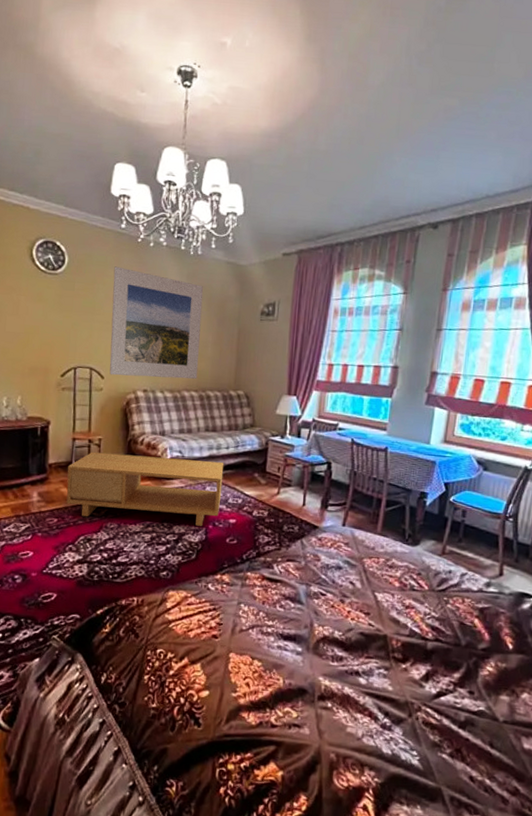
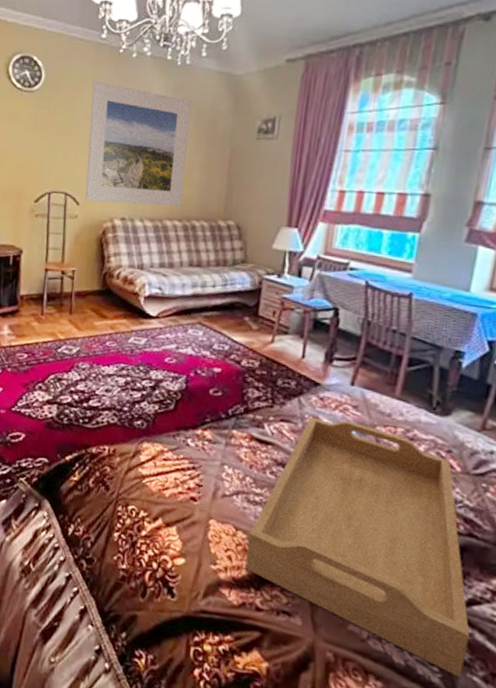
coffee table: present [66,451,224,526] -> none [37,284,210,374]
serving tray: none [261,555,439,757] -> present [245,417,470,678]

